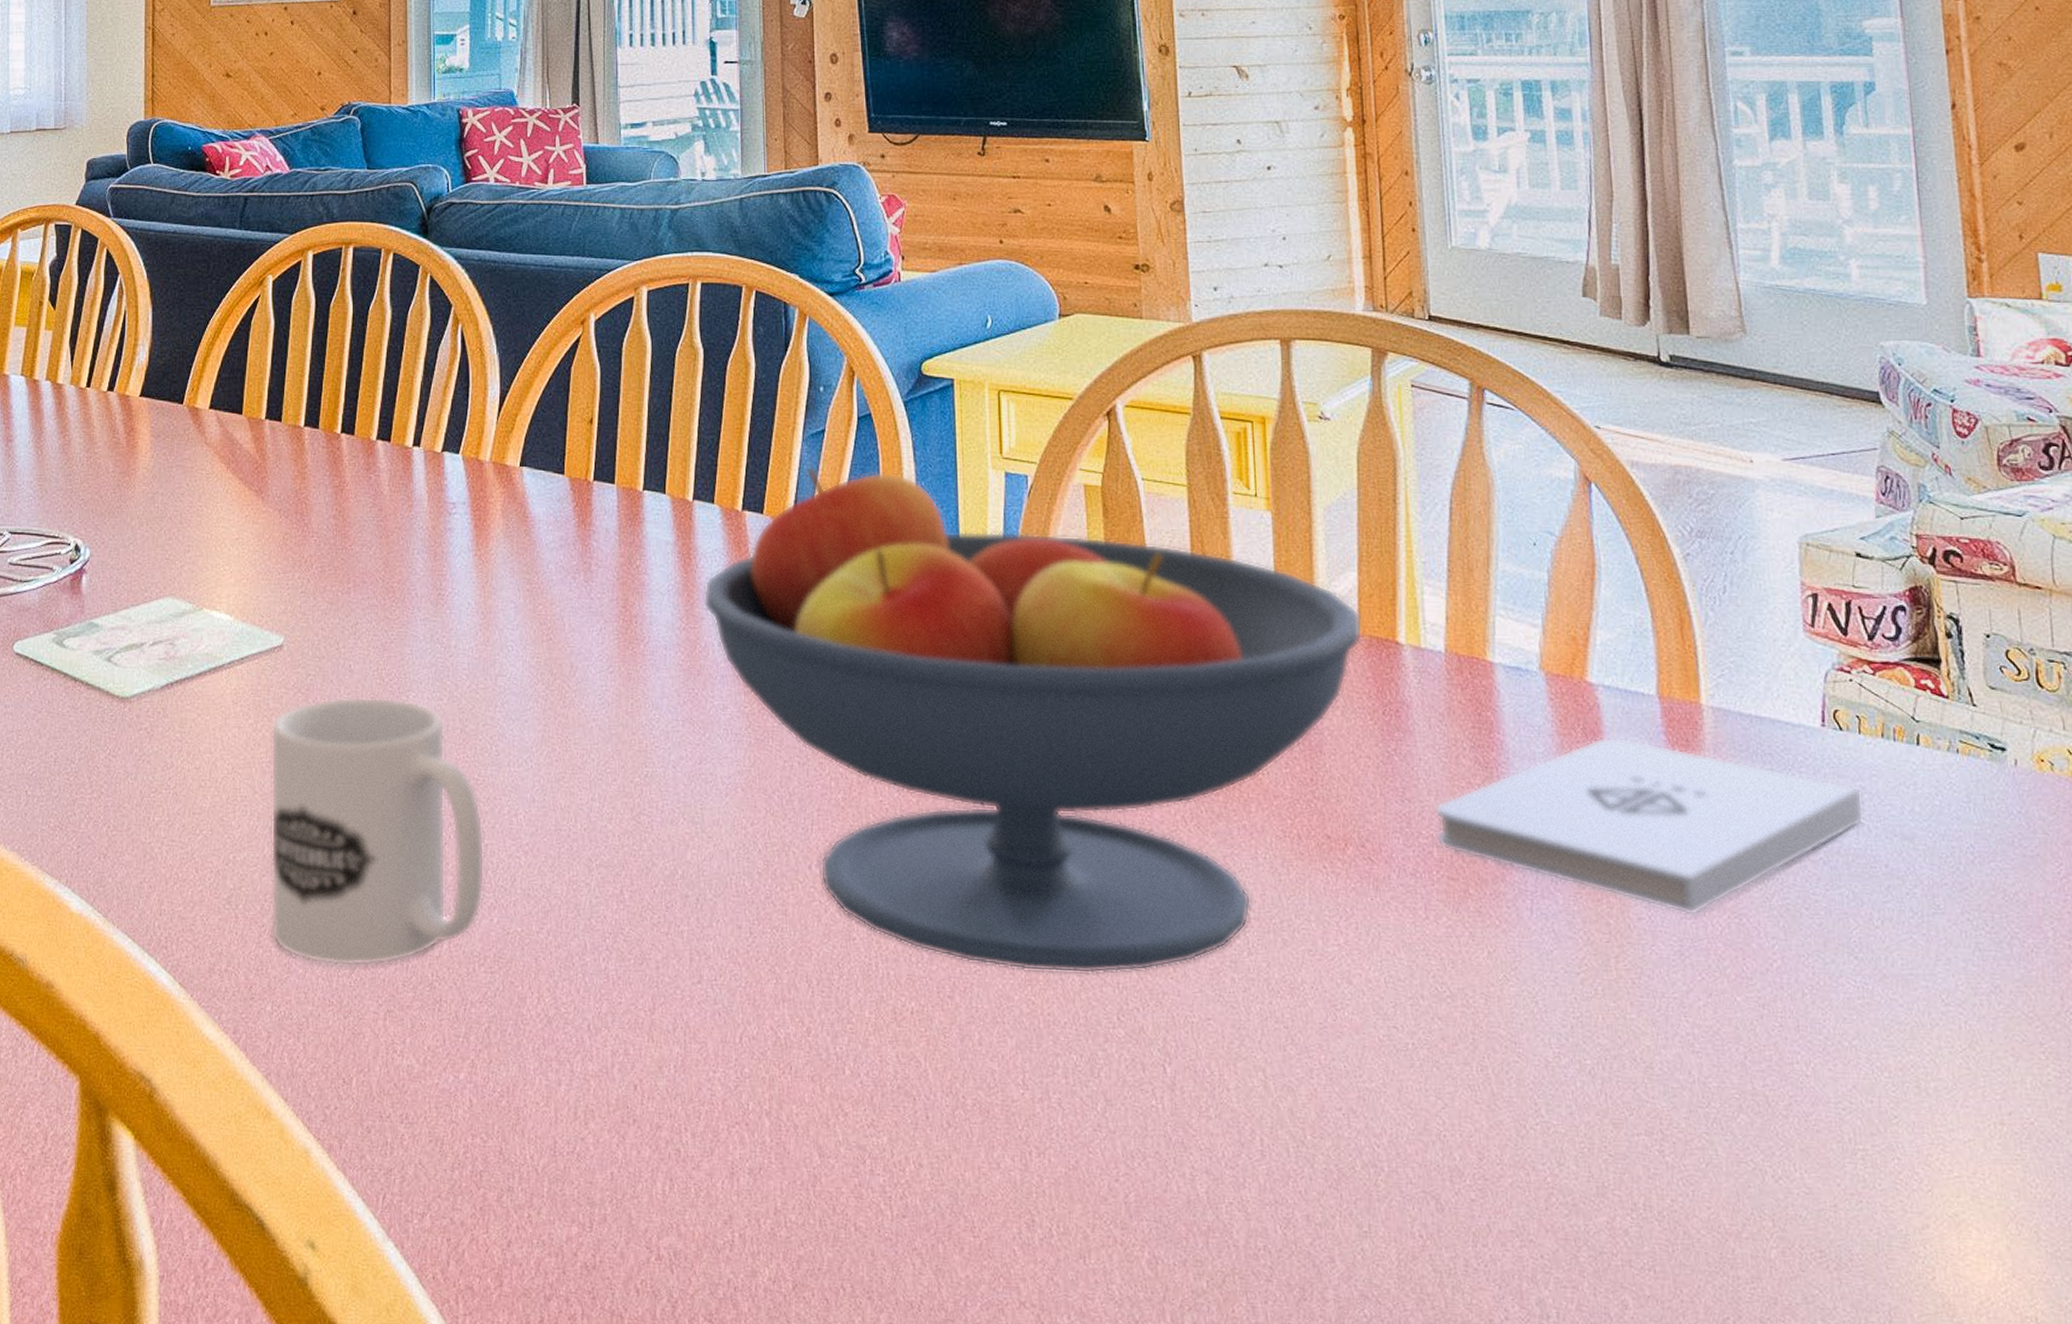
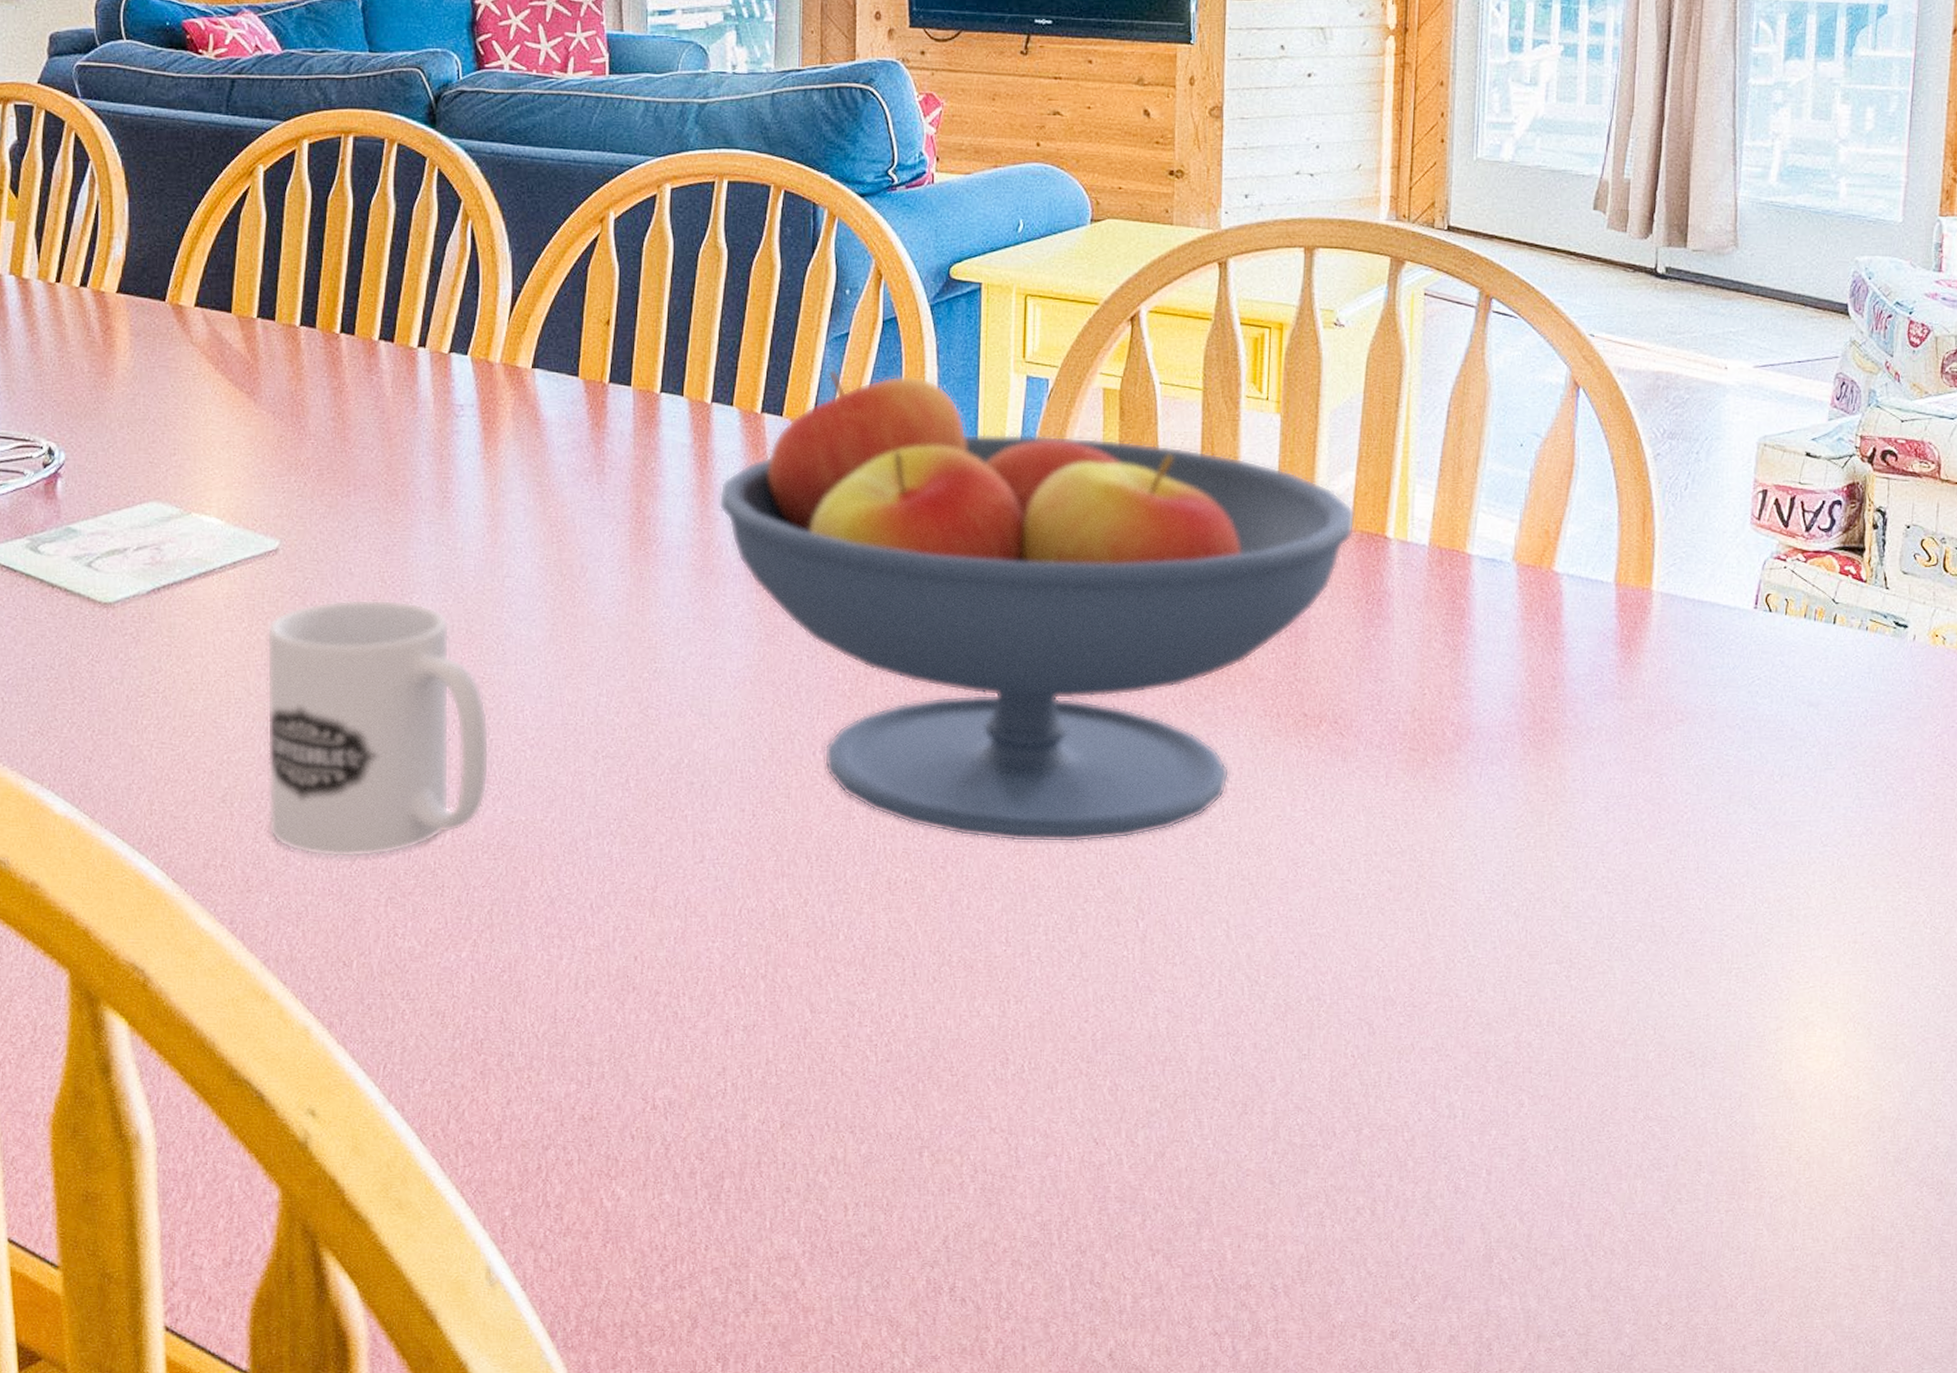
notepad: present [1434,737,1864,916] -> none [1403,620,1781,777]

